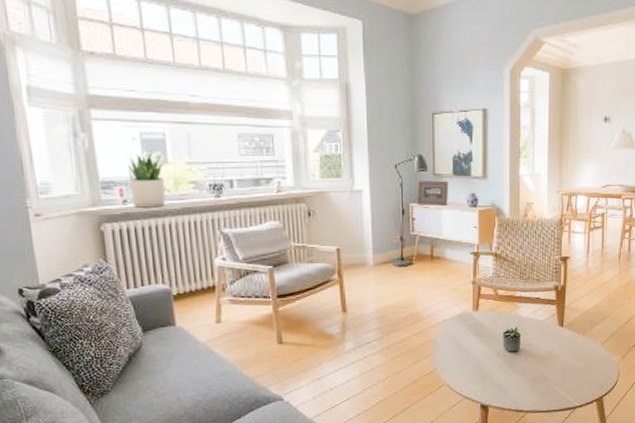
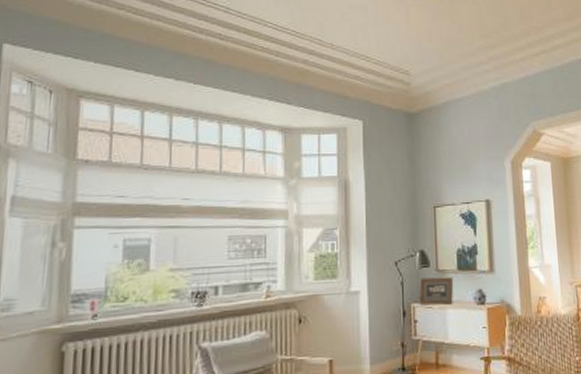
planter: present [128,152,165,208] -> none [103,260,143,323]

